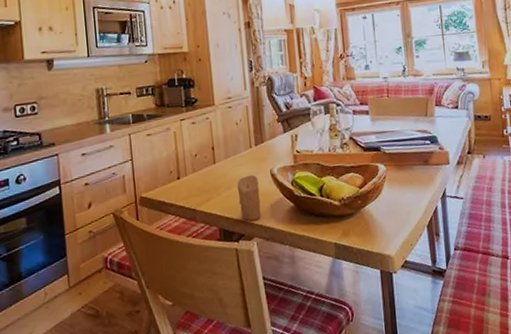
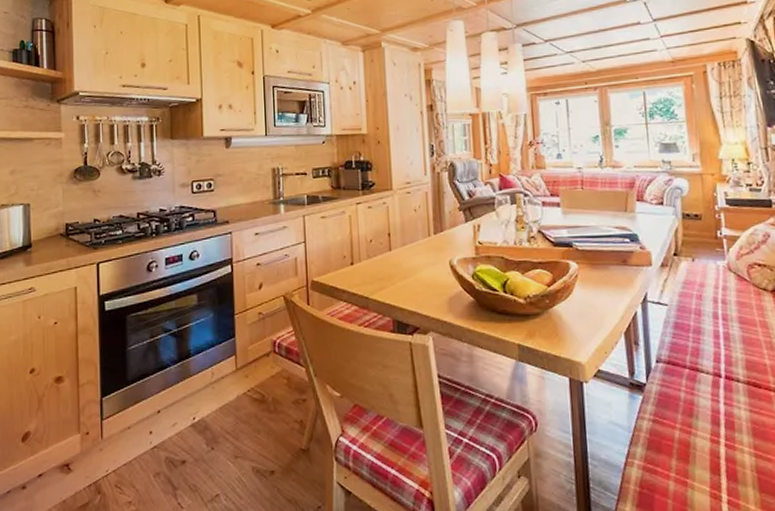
candle: present [237,174,262,221] -> none [413,264,439,313]

